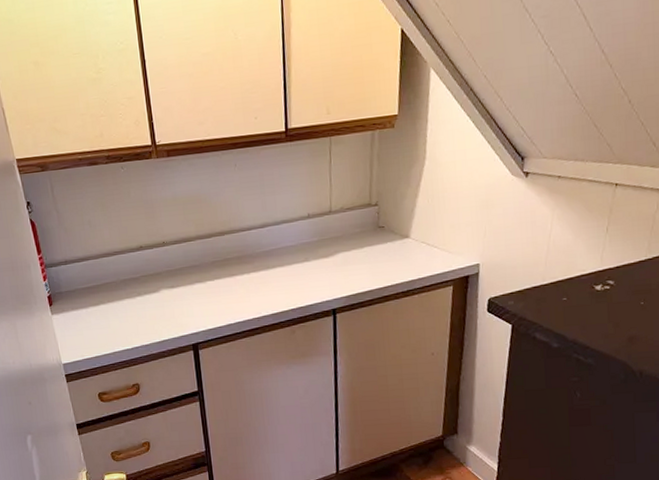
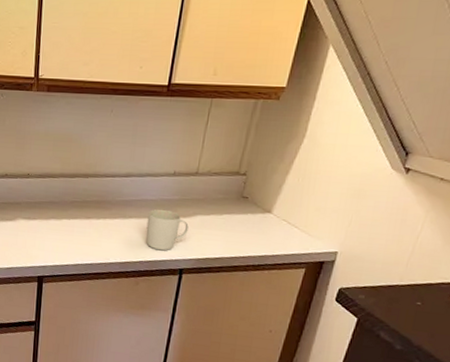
mug: none [290,253,333,295] -> present [146,209,189,251]

